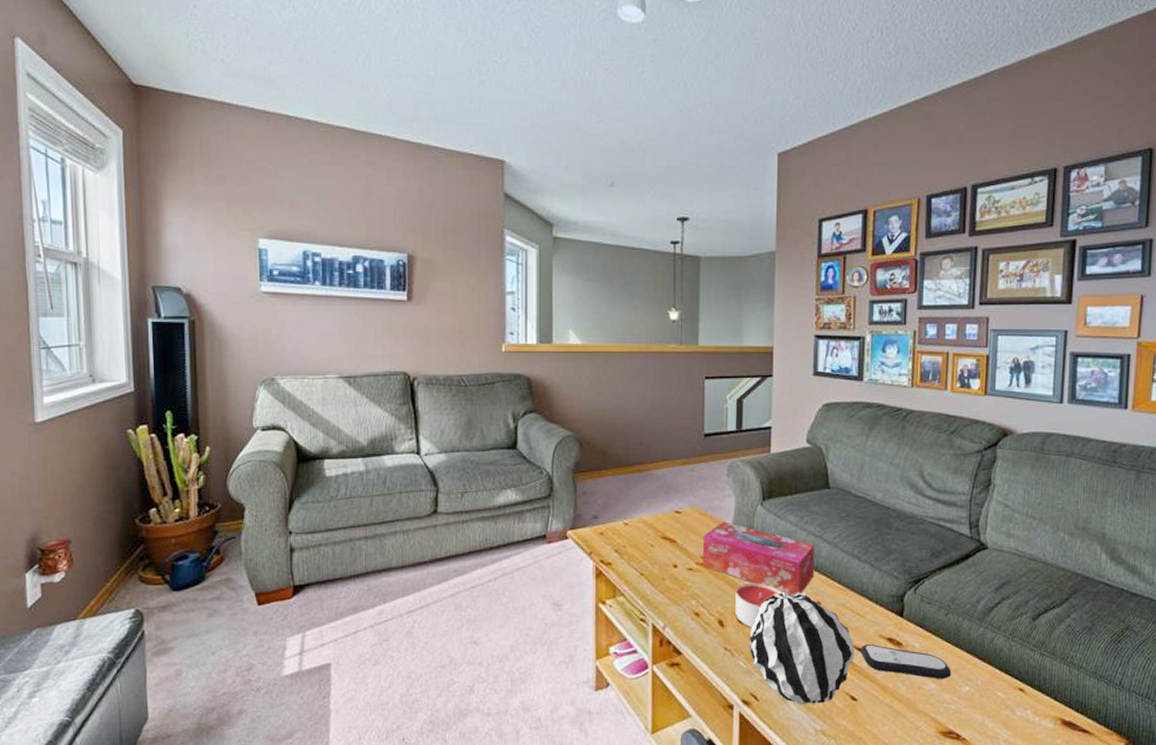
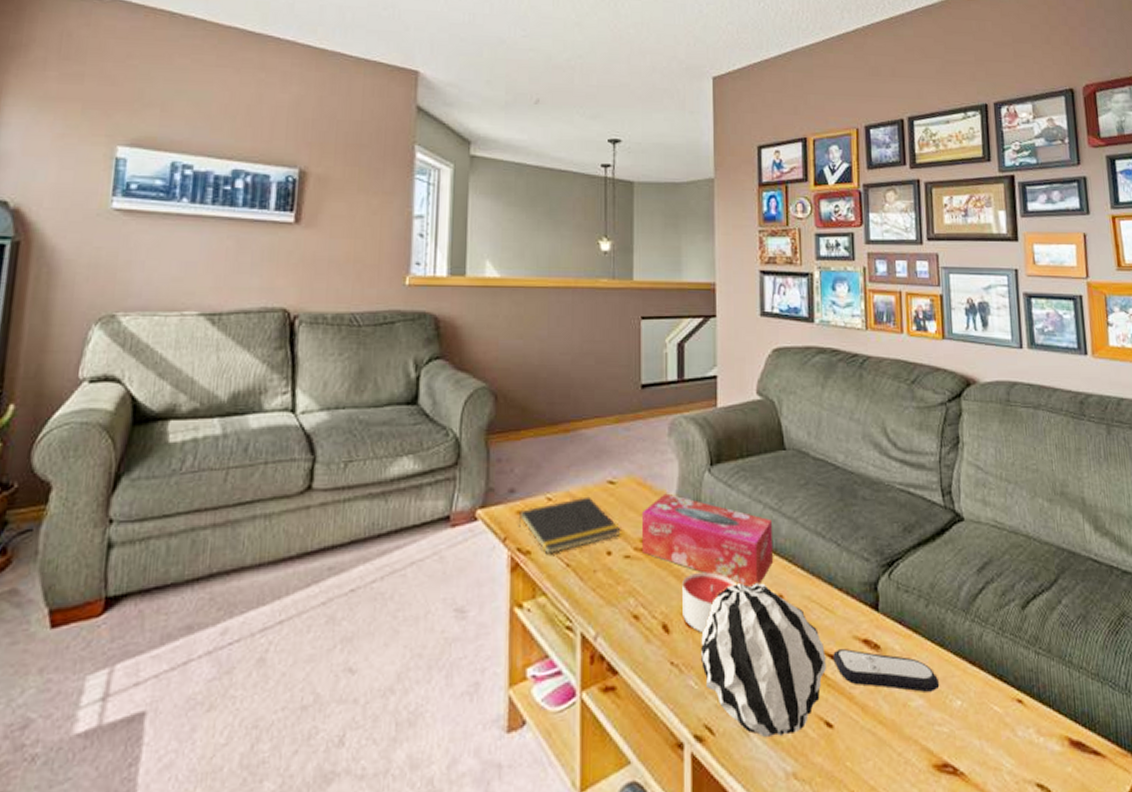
notepad: none [600,522,686,566] -> present [518,496,621,555]

